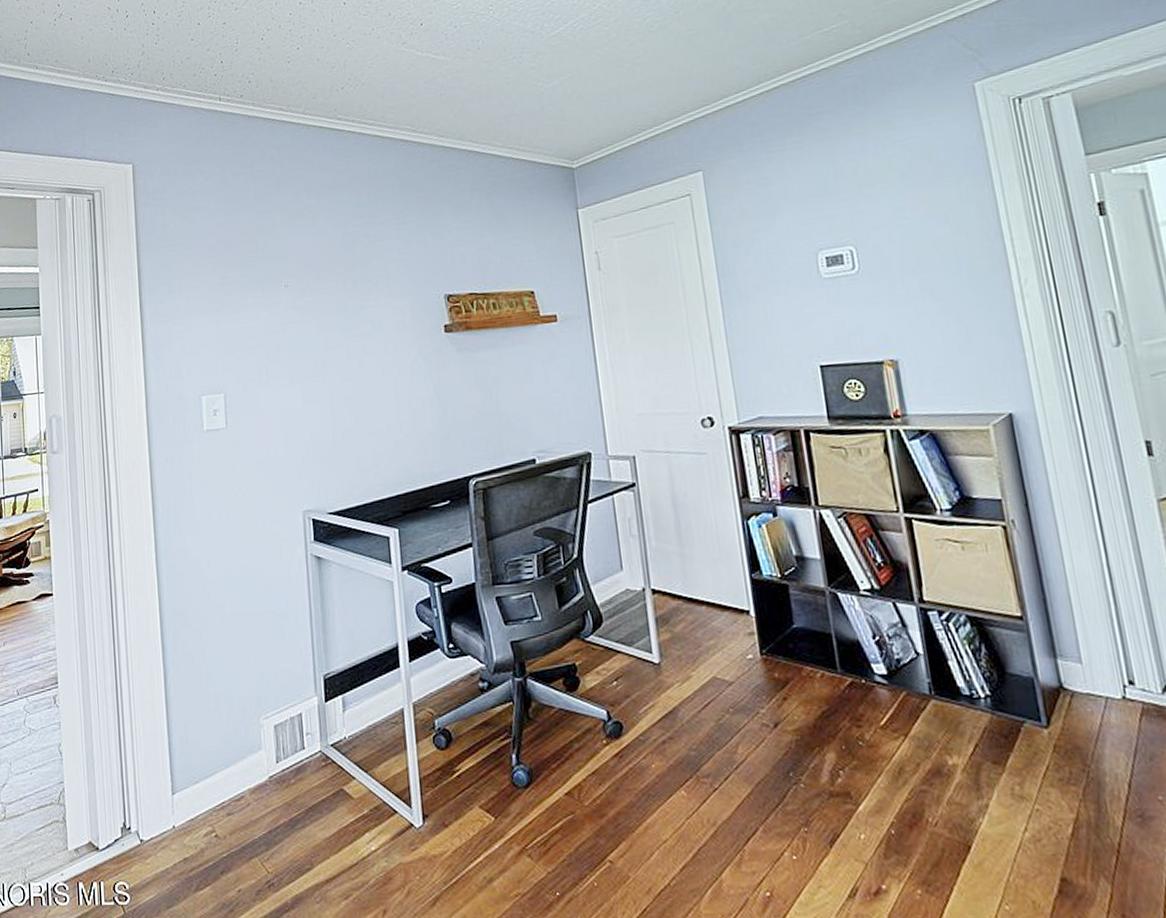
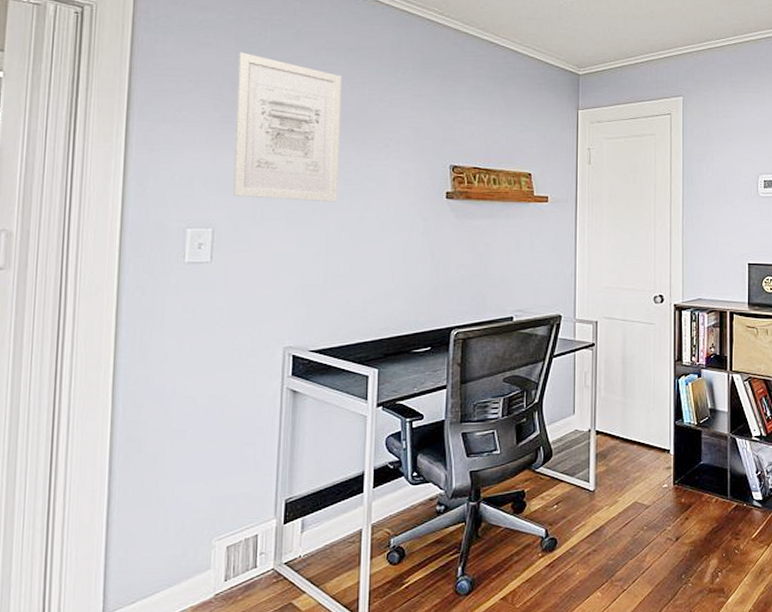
wall art: none [228,210,337,358] -> present [232,52,343,203]

